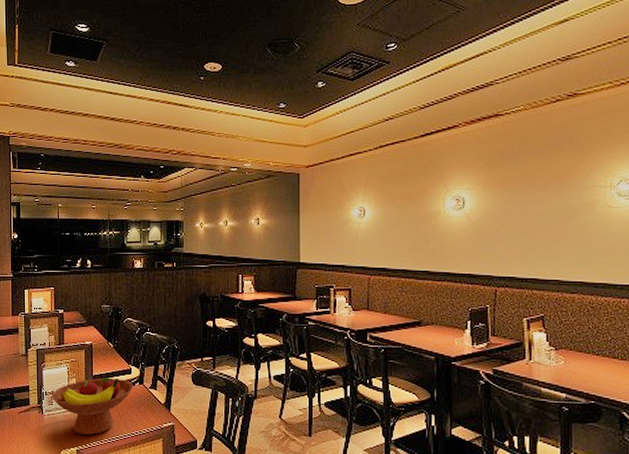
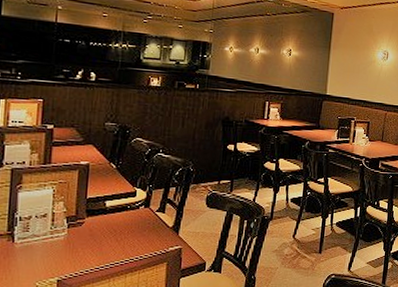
fruit bowl: present [52,377,133,435] -> none [28,200,137,263]

